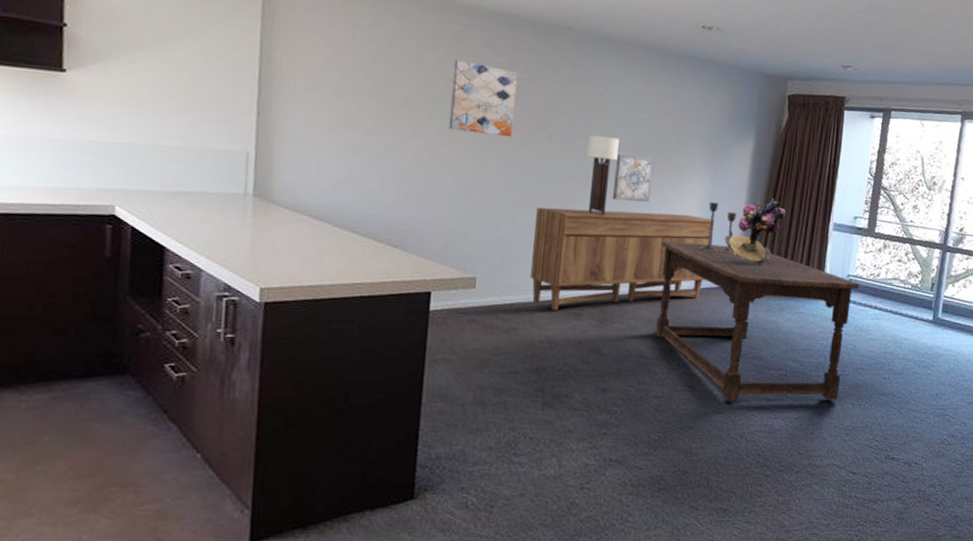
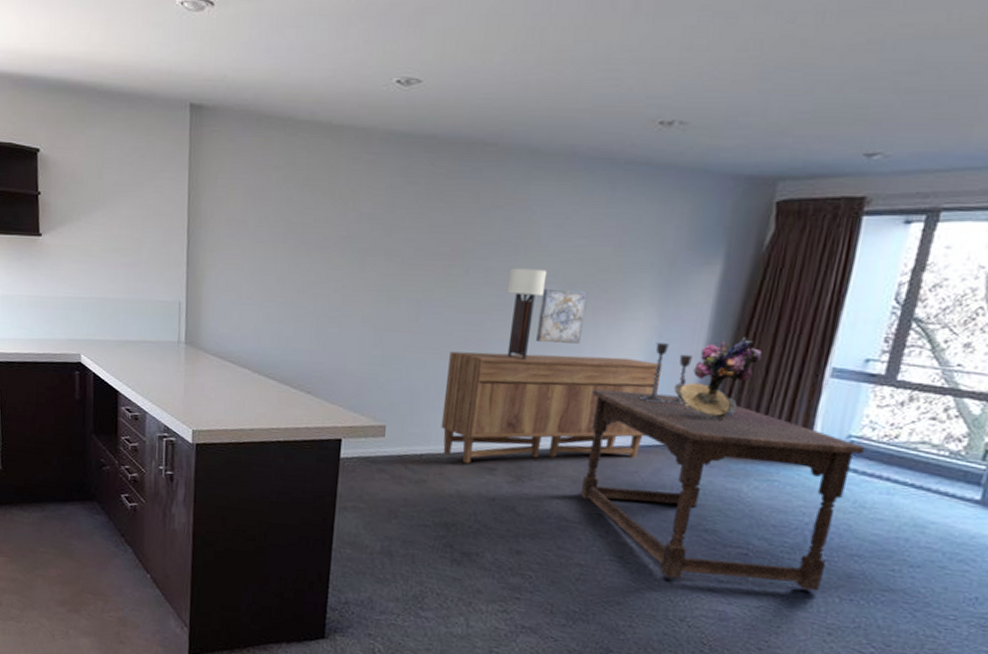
wall art: present [449,59,517,137] -> none [360,193,432,275]

